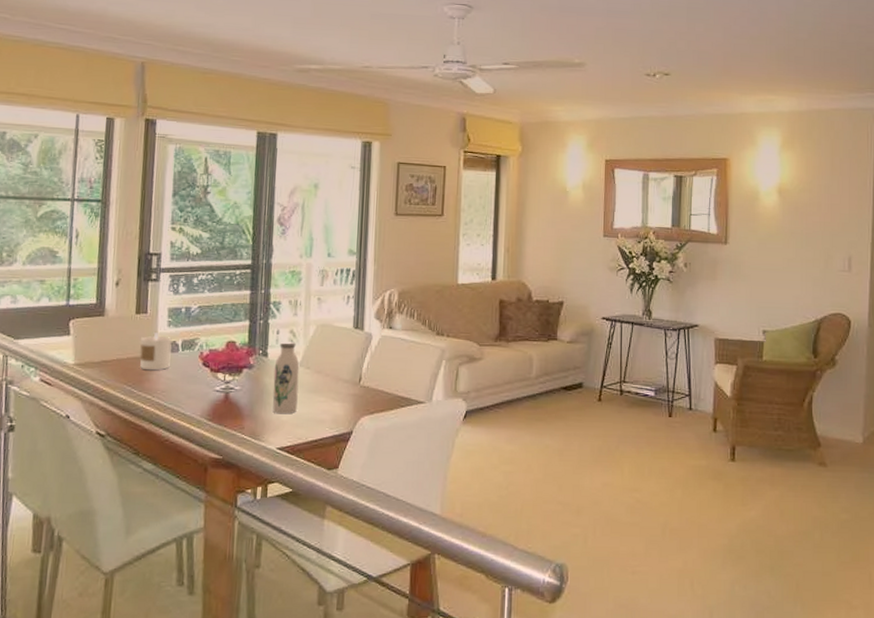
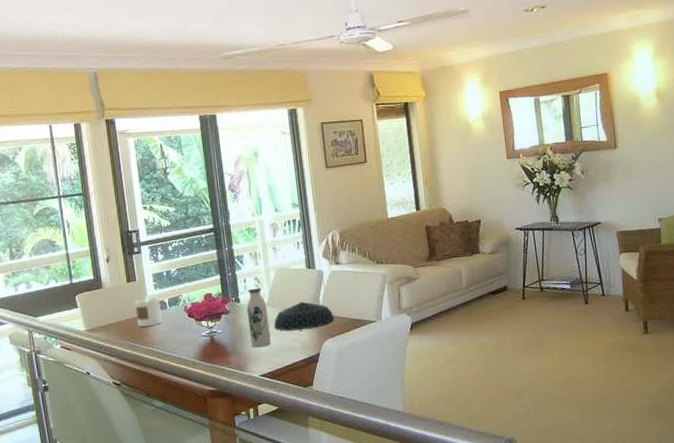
bowl: none [303,367,377,400] -> present [274,301,335,331]

